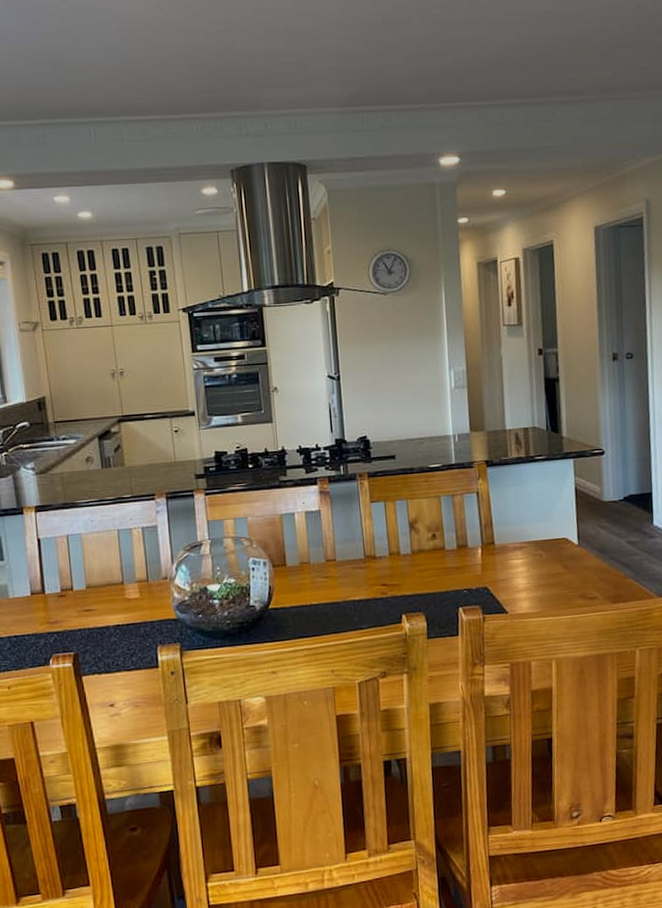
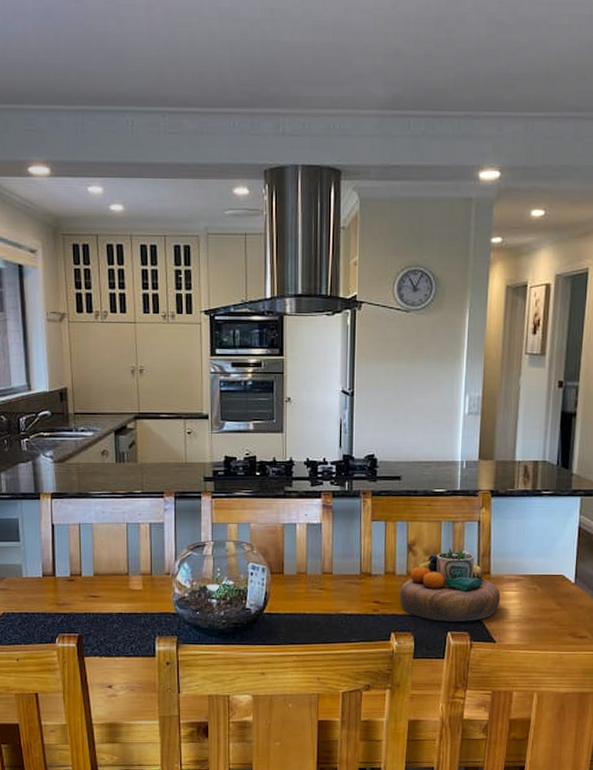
decorative bowl: none [406,521,508,598] -> present [400,547,501,622]

